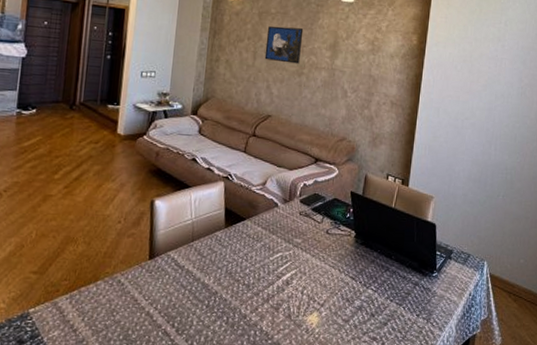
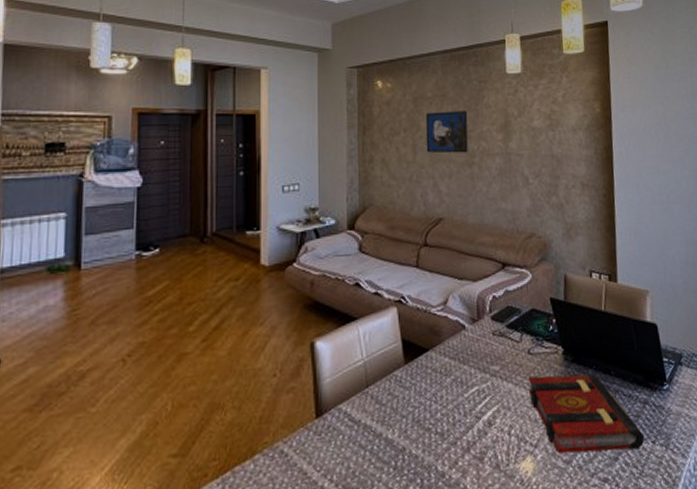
book: none [322,250,411,319] -> present [527,374,644,454]

